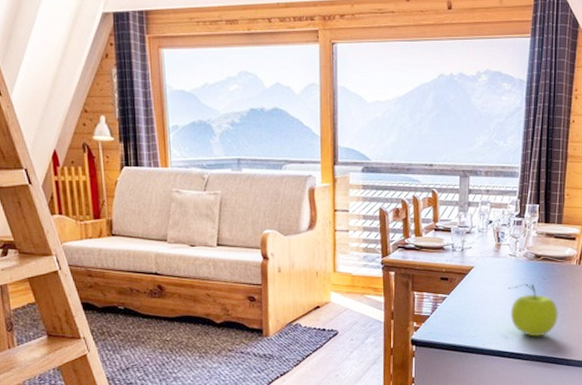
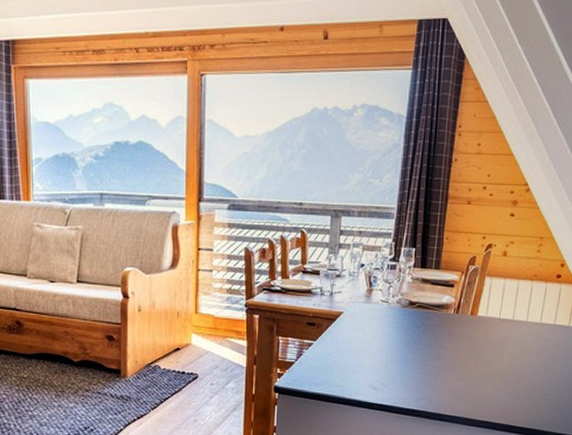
fruit: present [508,283,558,337] -> none [379,332,433,389]

